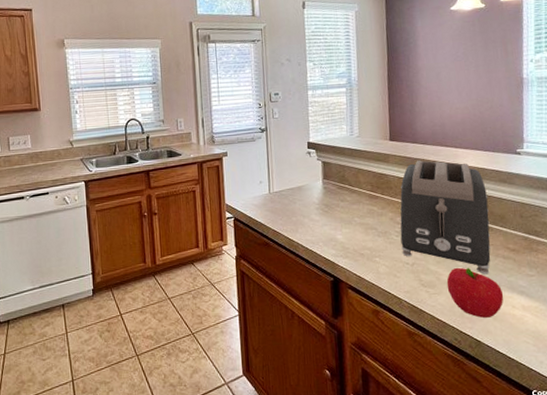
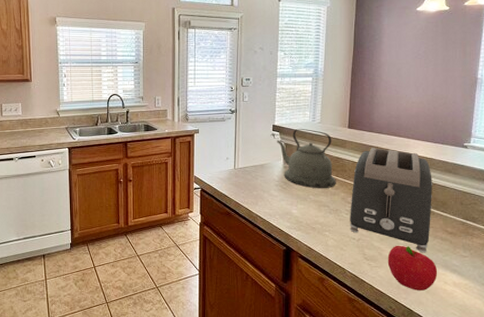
kettle: none [313,144,382,209] -> present [277,128,336,188]

